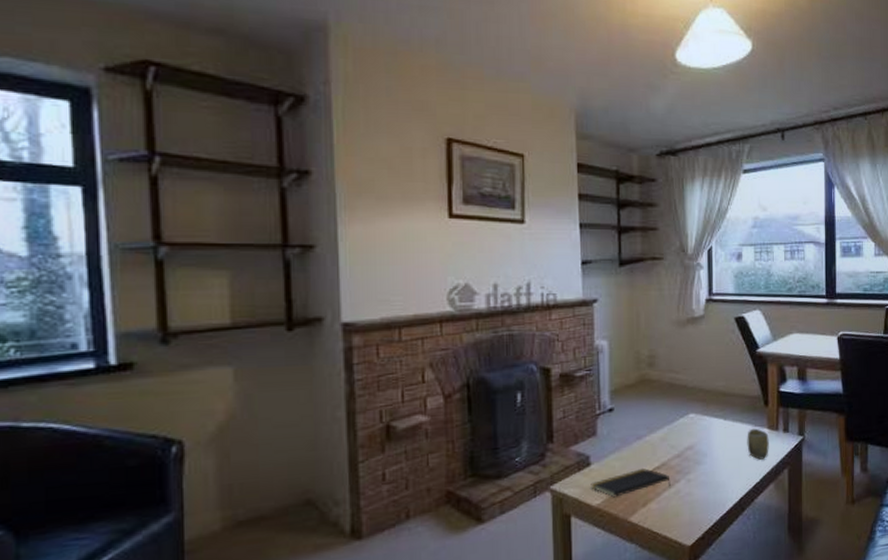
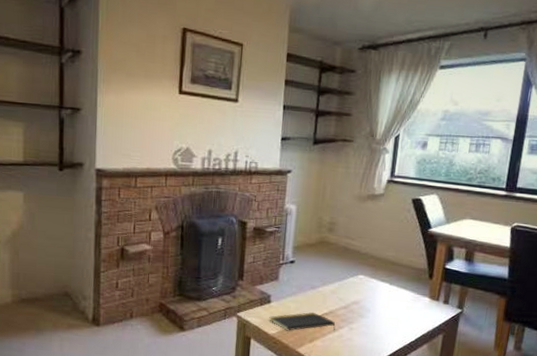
cup: present [747,428,769,460] -> none [407,296,429,323]

